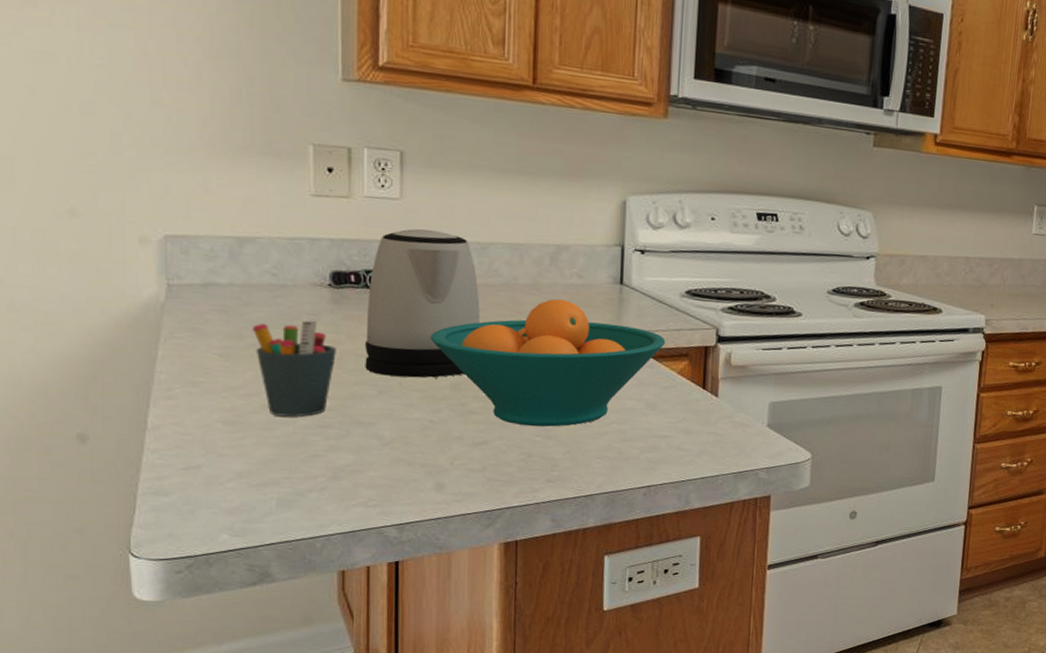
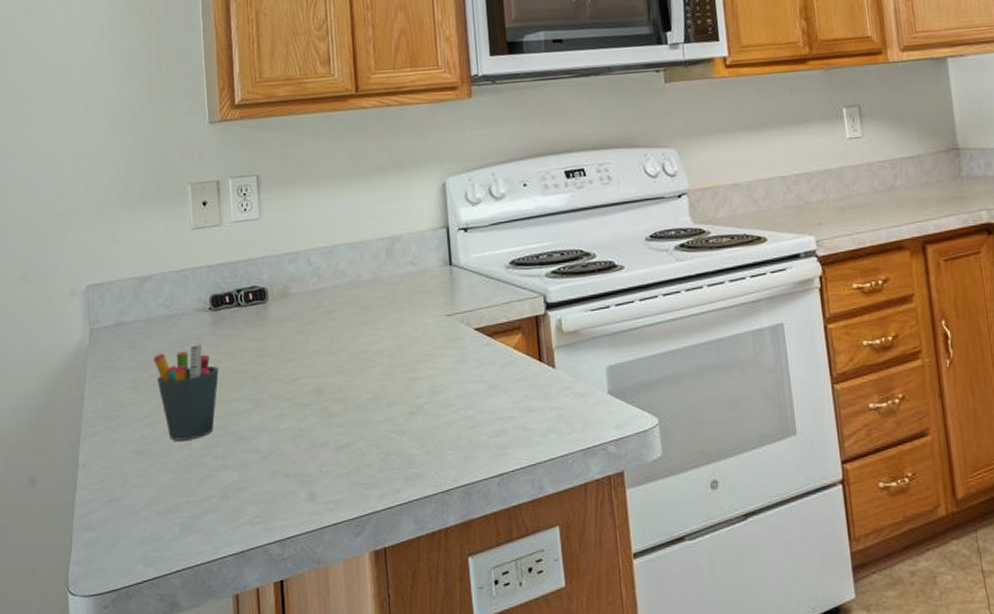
kettle: present [365,229,480,378] -> none [240,242,333,389]
fruit bowl: present [430,298,666,427] -> none [293,289,498,424]

